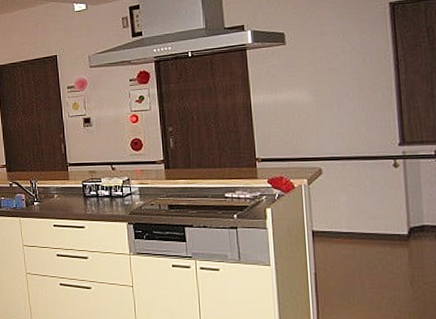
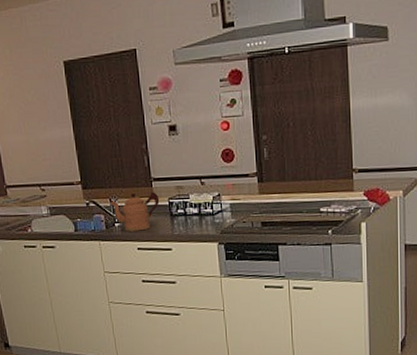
coffeepot: none [30,174,74,210] -> present [110,191,160,232]

